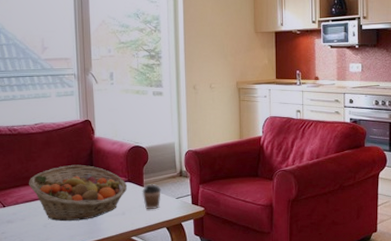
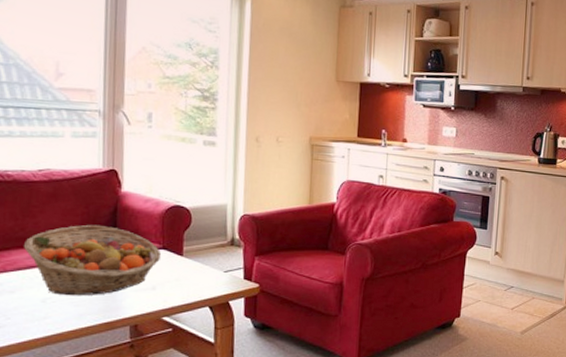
coffee cup: present [142,184,161,210] -> none [180,253,206,285]

